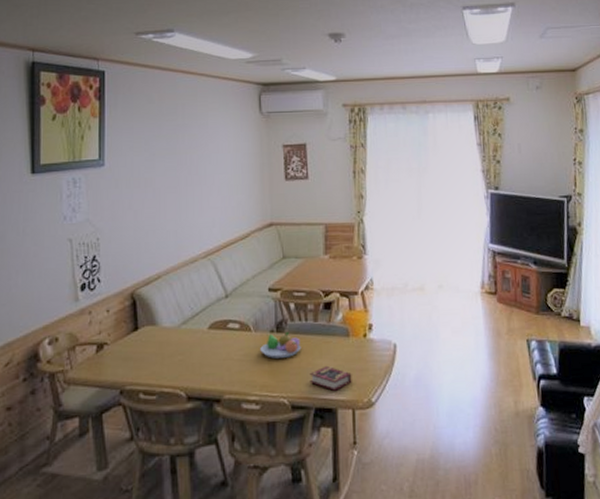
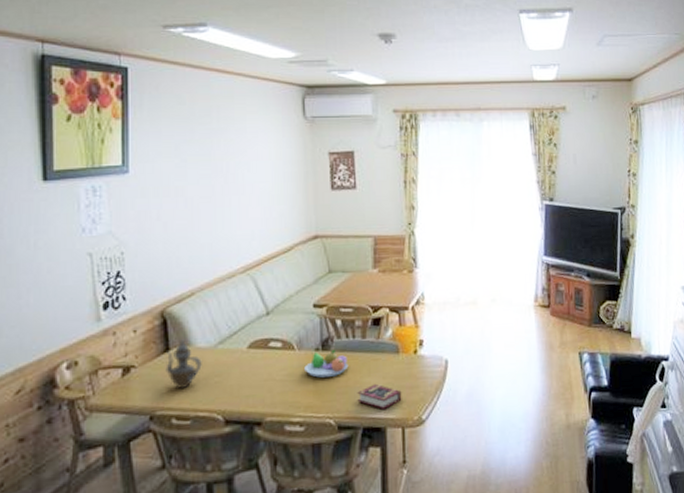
teapot: none [134,319,167,366] -> present [165,339,202,390]

